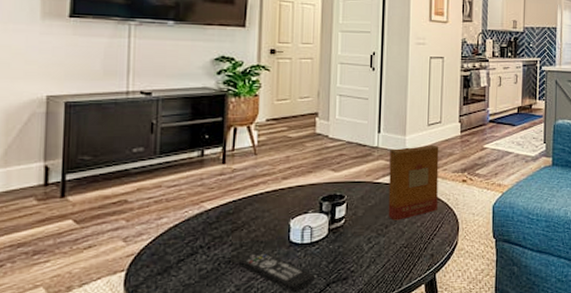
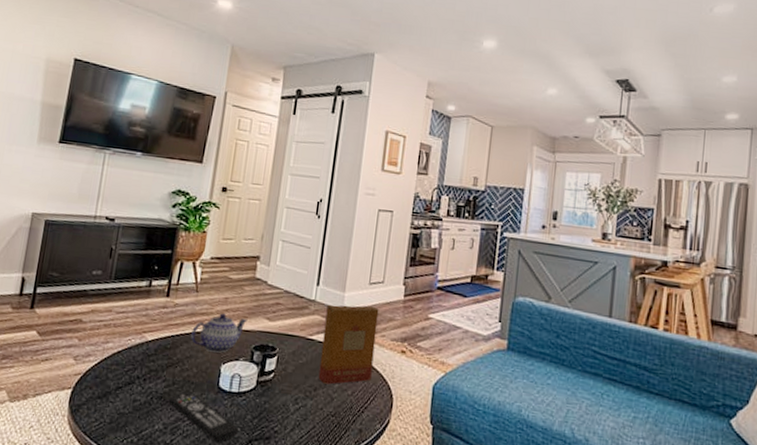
teapot: none [254,172,312,210] -> present [191,313,248,353]

